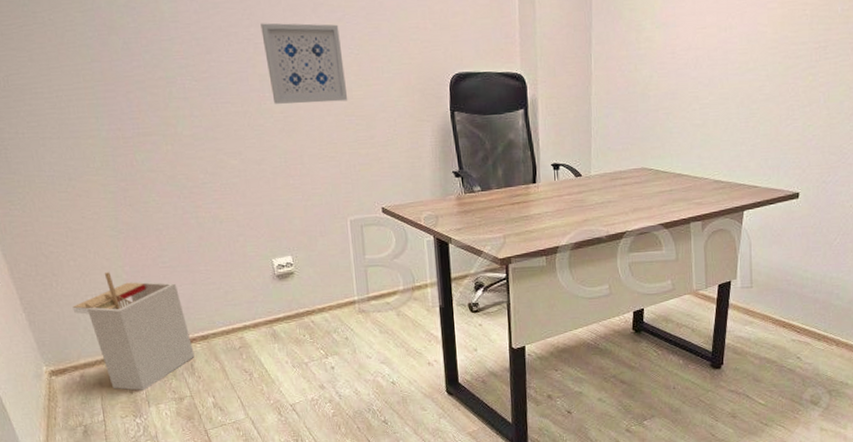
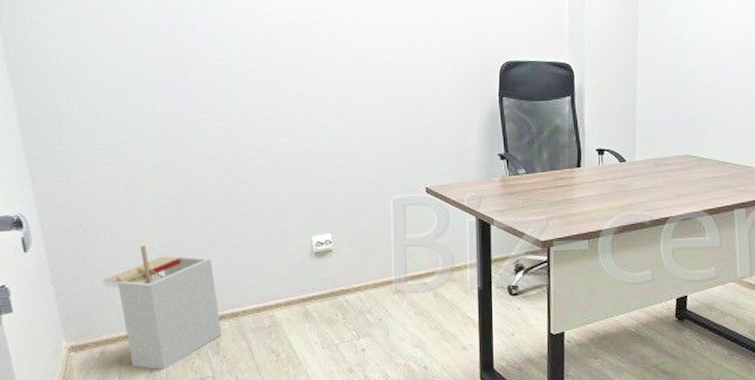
wall art: present [260,23,348,104] -> none [322,11,400,86]

